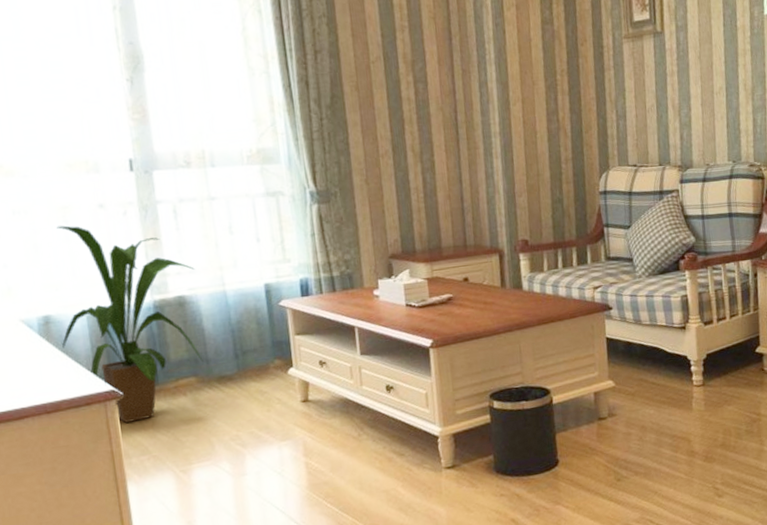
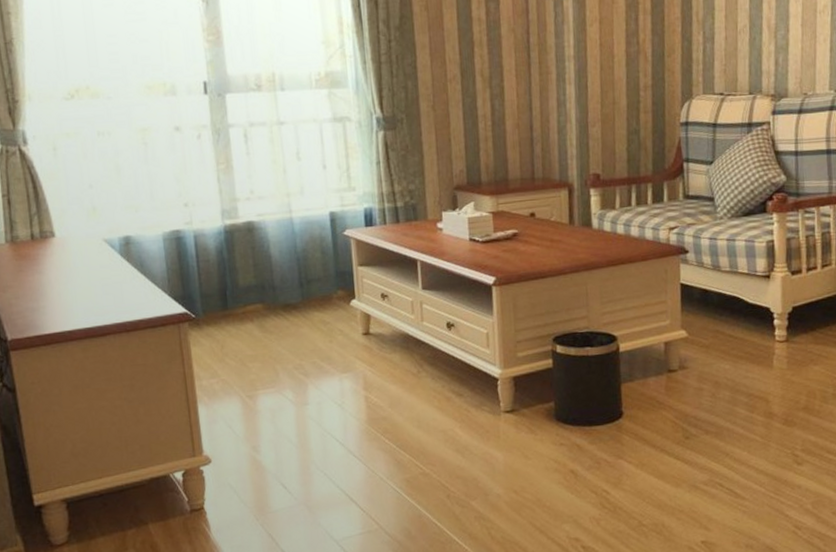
house plant: present [56,225,203,423] -> none [136,147,270,345]

